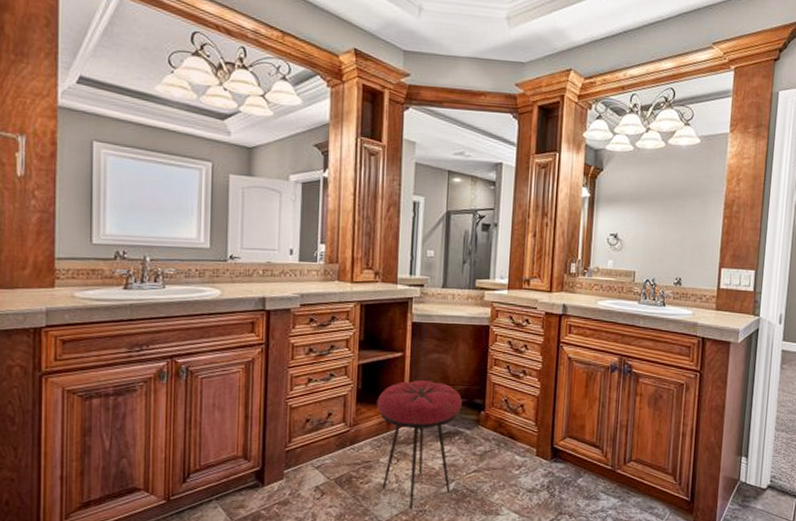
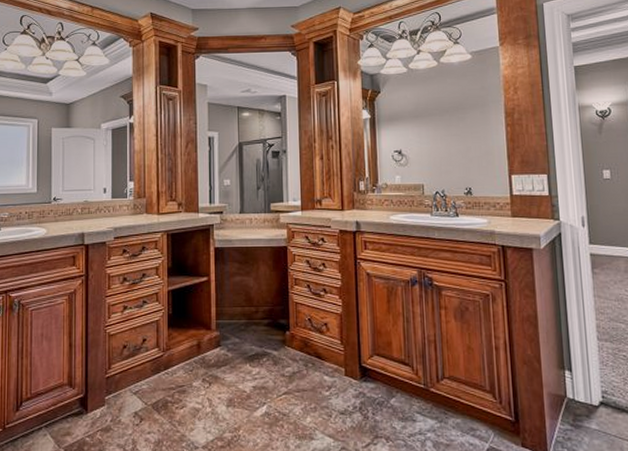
stool: present [376,380,463,510] -> none [187,303,268,435]

